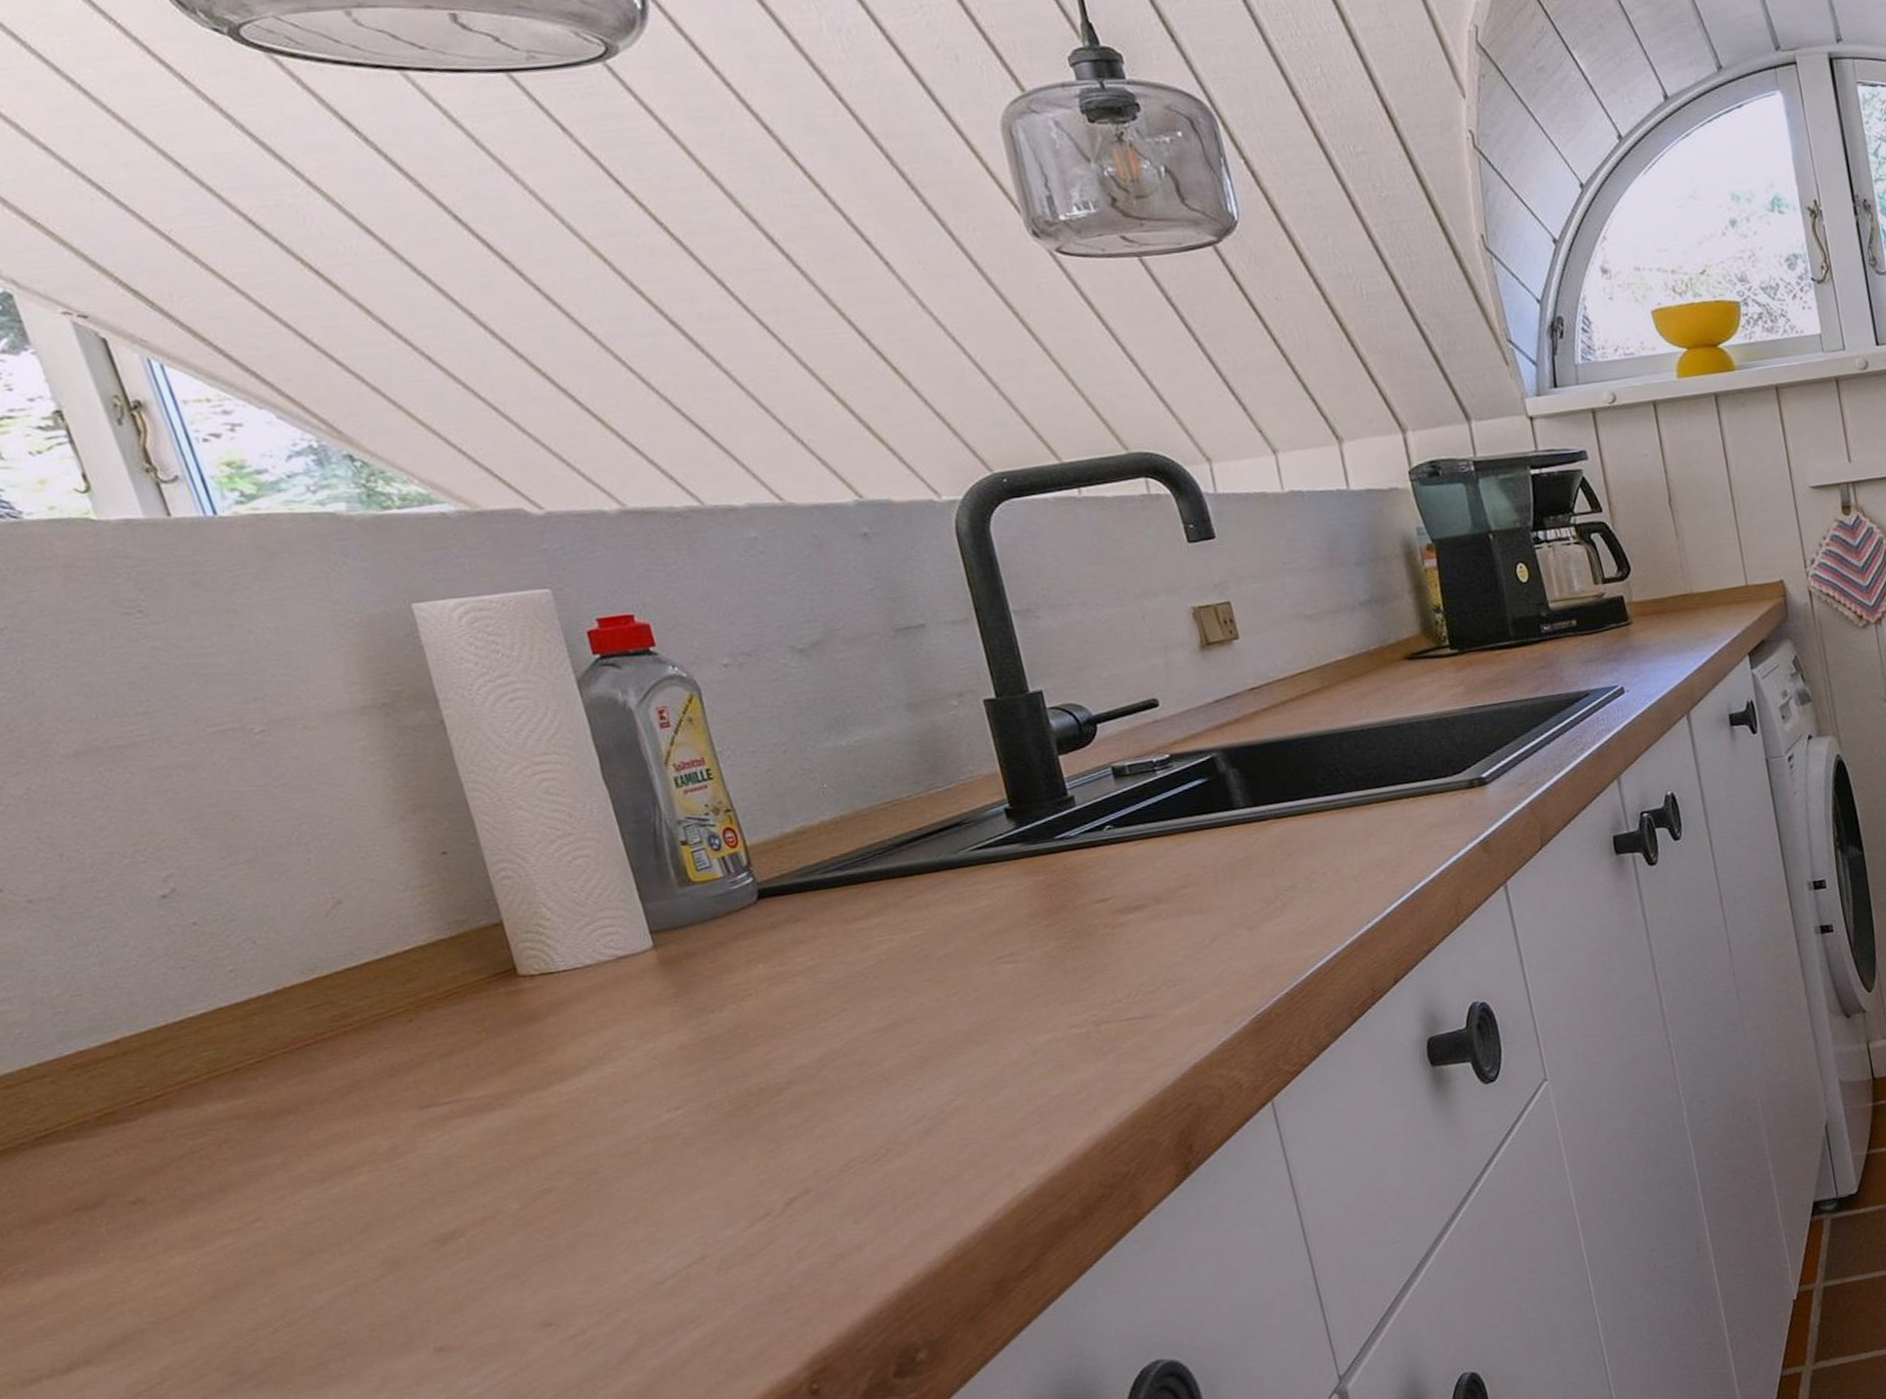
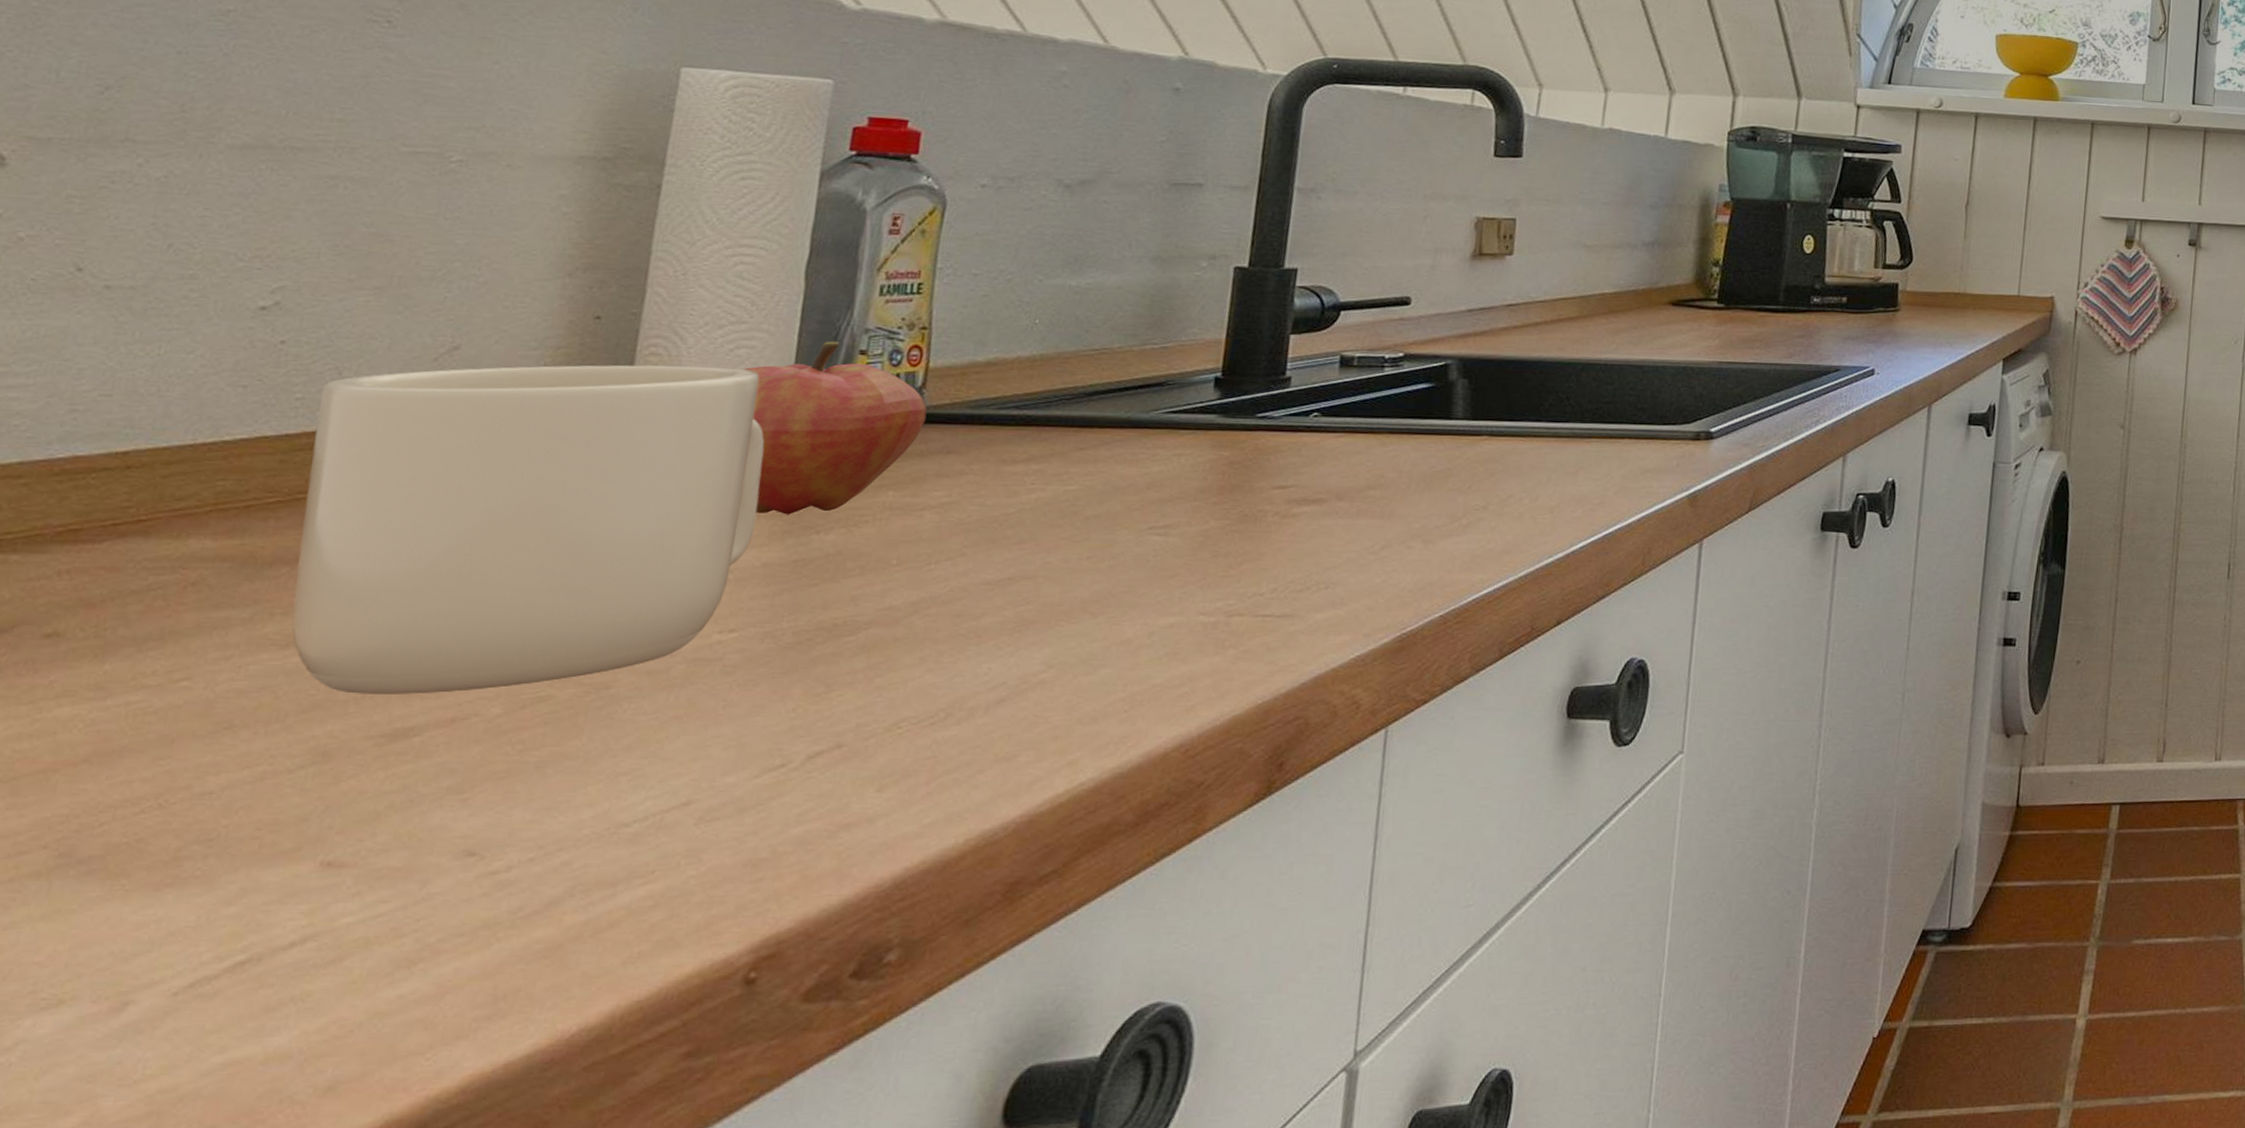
mug: none [245,877,660,1212] -> present [291,364,765,694]
fruit: none [588,837,765,1004] -> present [743,341,927,515]

